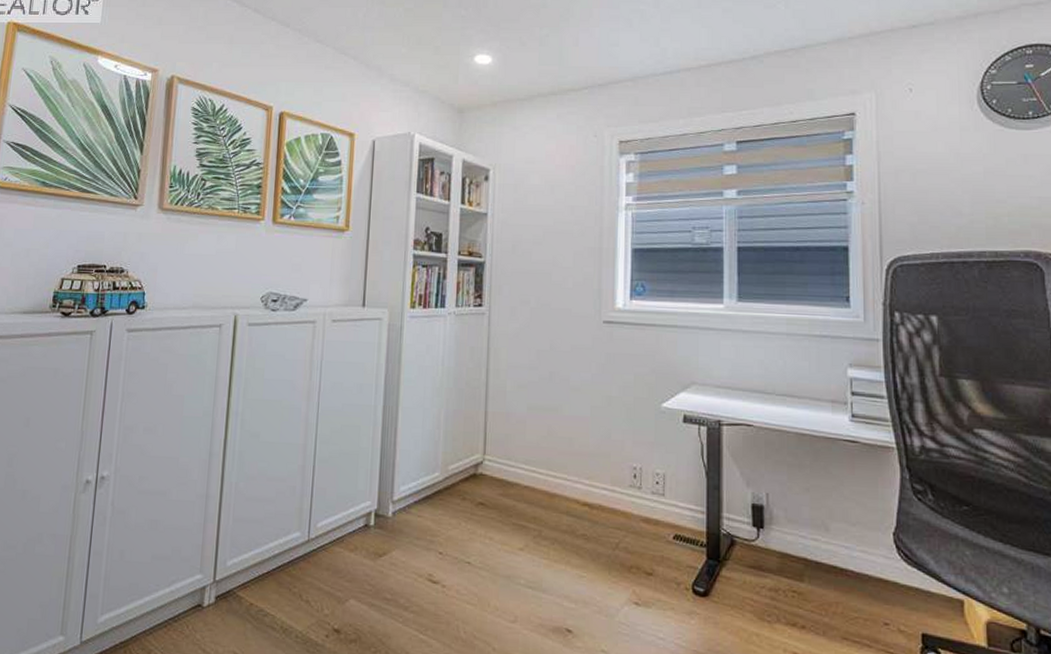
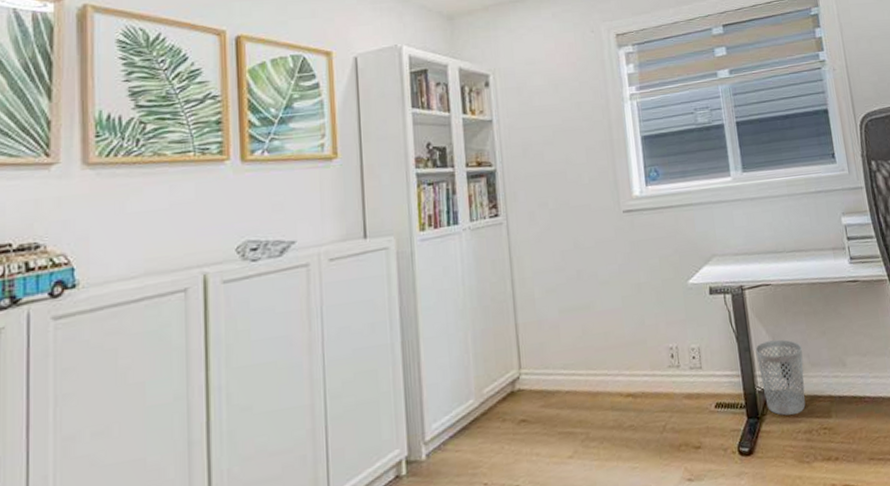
wastebasket: none [725,484,780,568] -> present [755,339,806,416]

